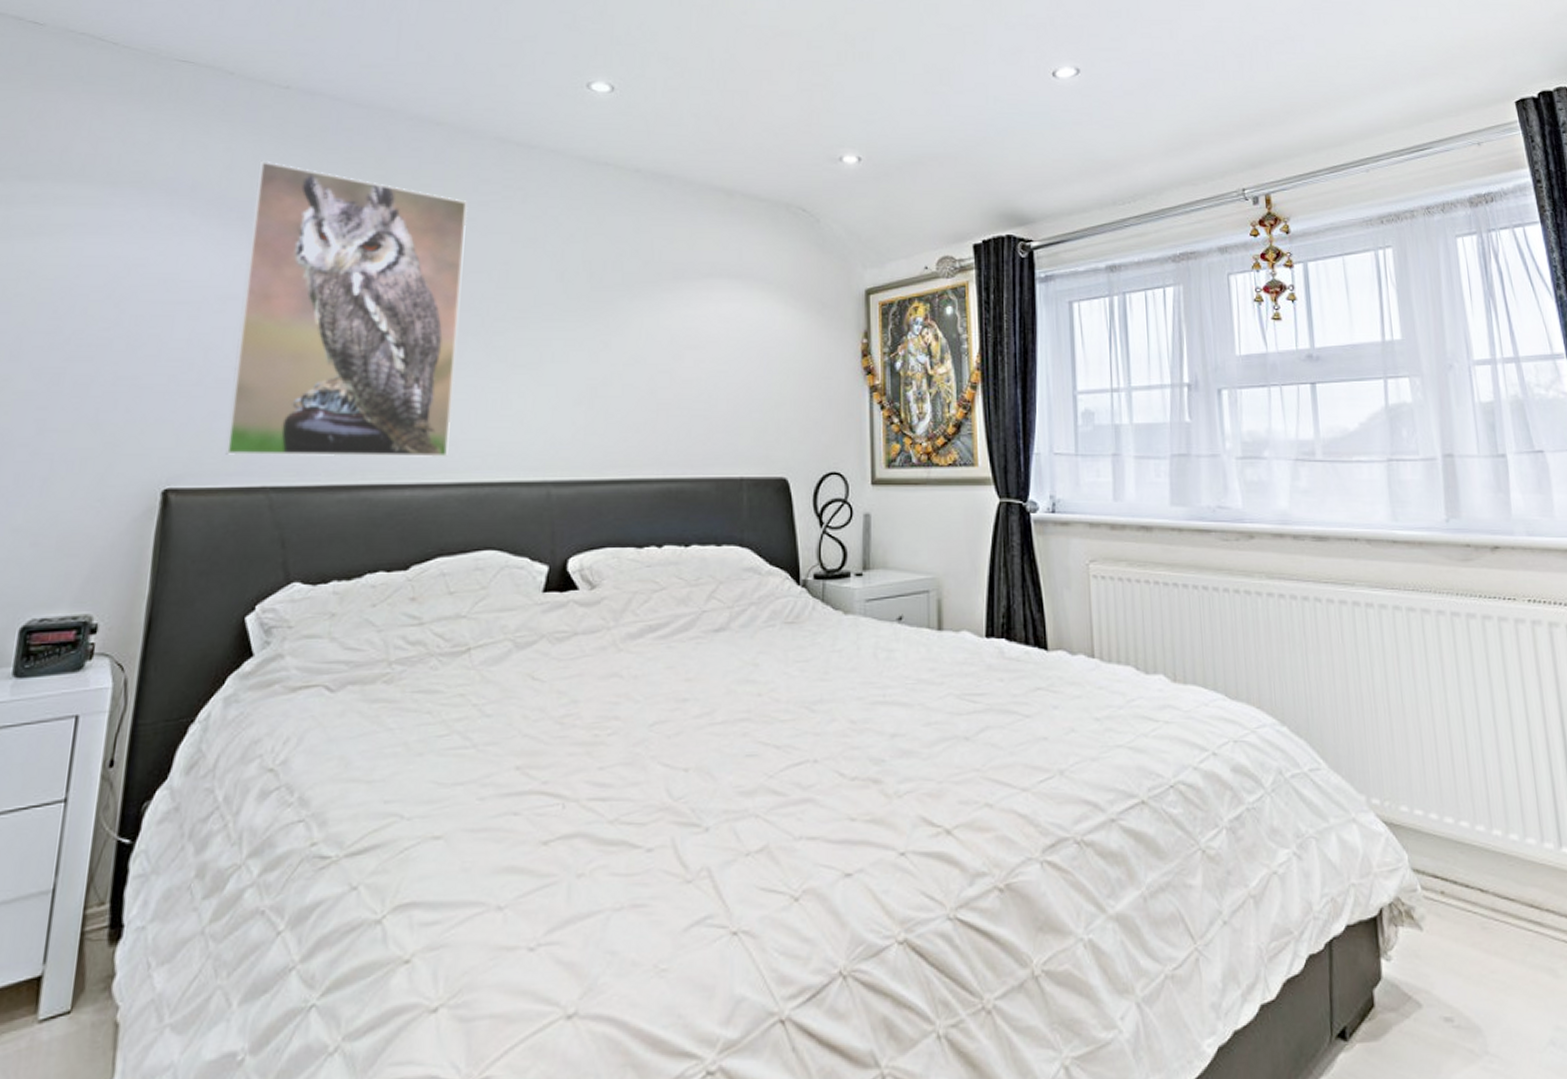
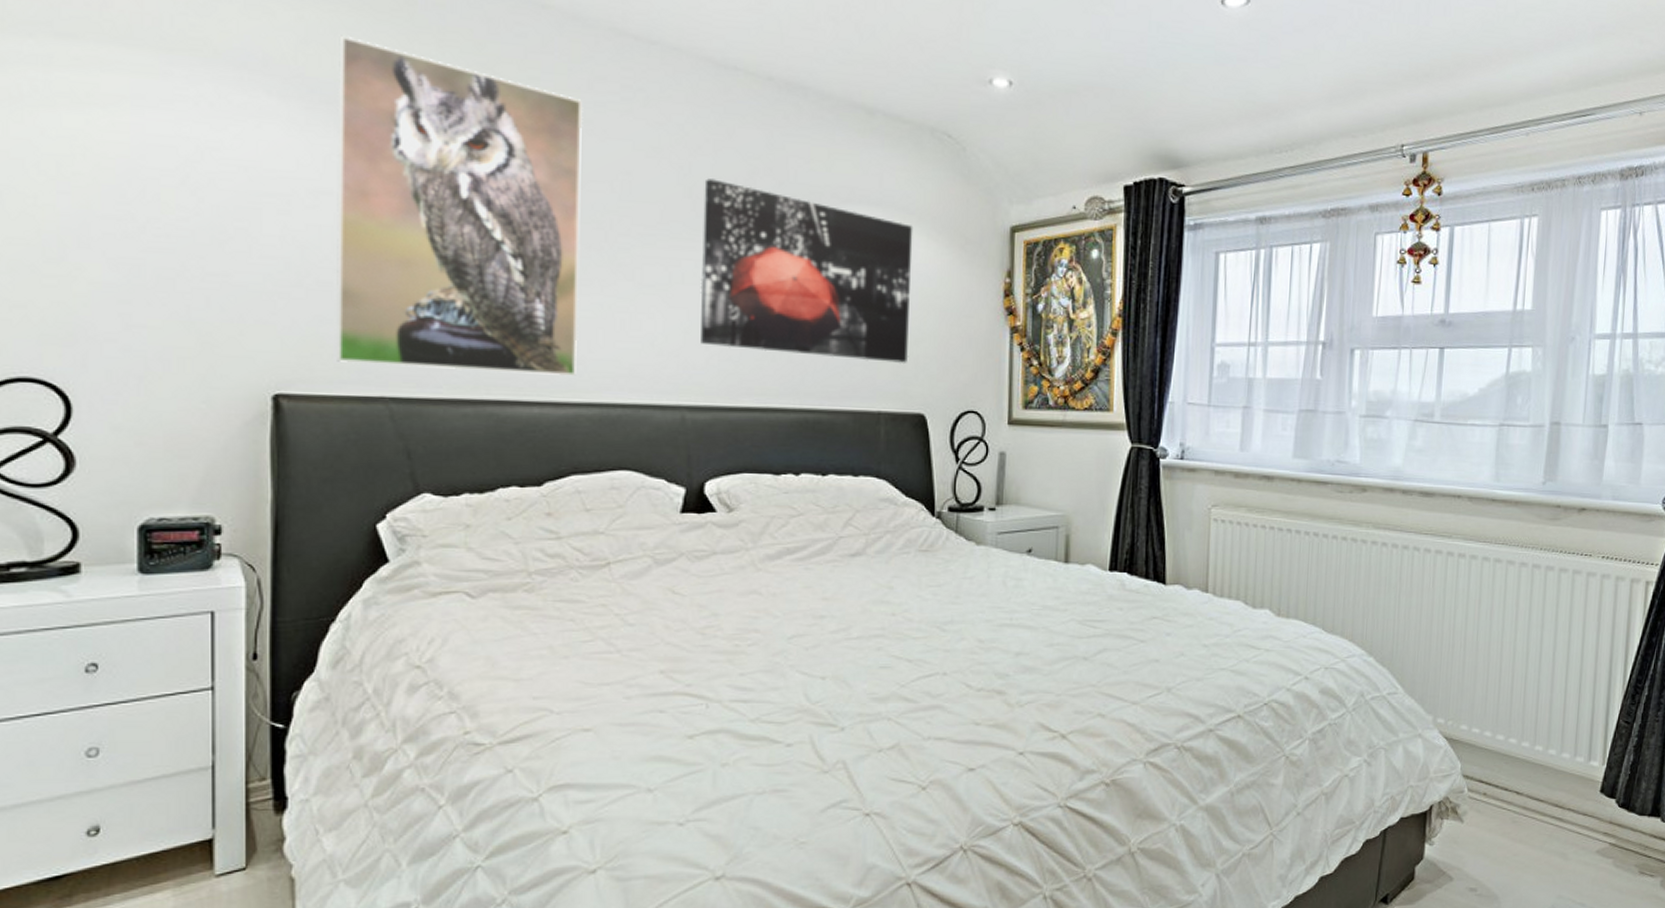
wall art: none [568,263,772,428] -> present [700,178,913,363]

